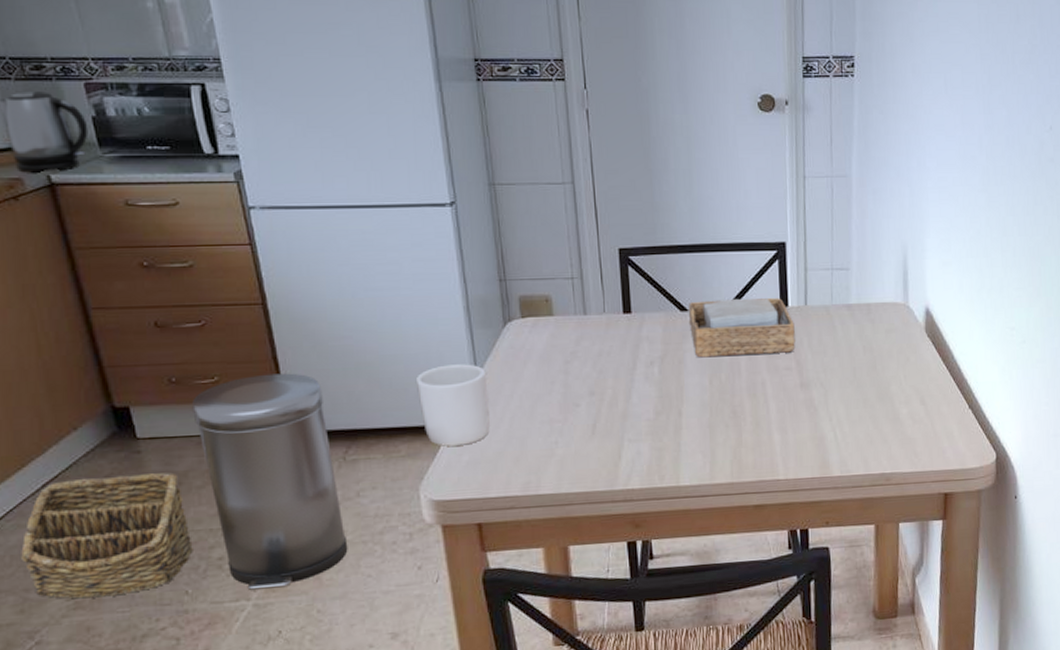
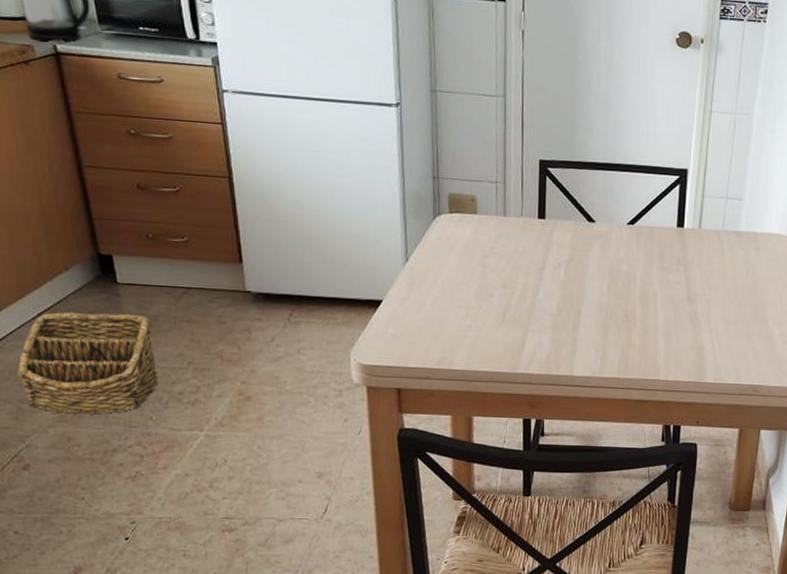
pedal bin: present [192,373,348,591] -> none [165,239,287,425]
mug: present [415,364,490,447] -> none [354,247,416,320]
napkin holder: present [688,298,796,358] -> none [594,214,688,269]

